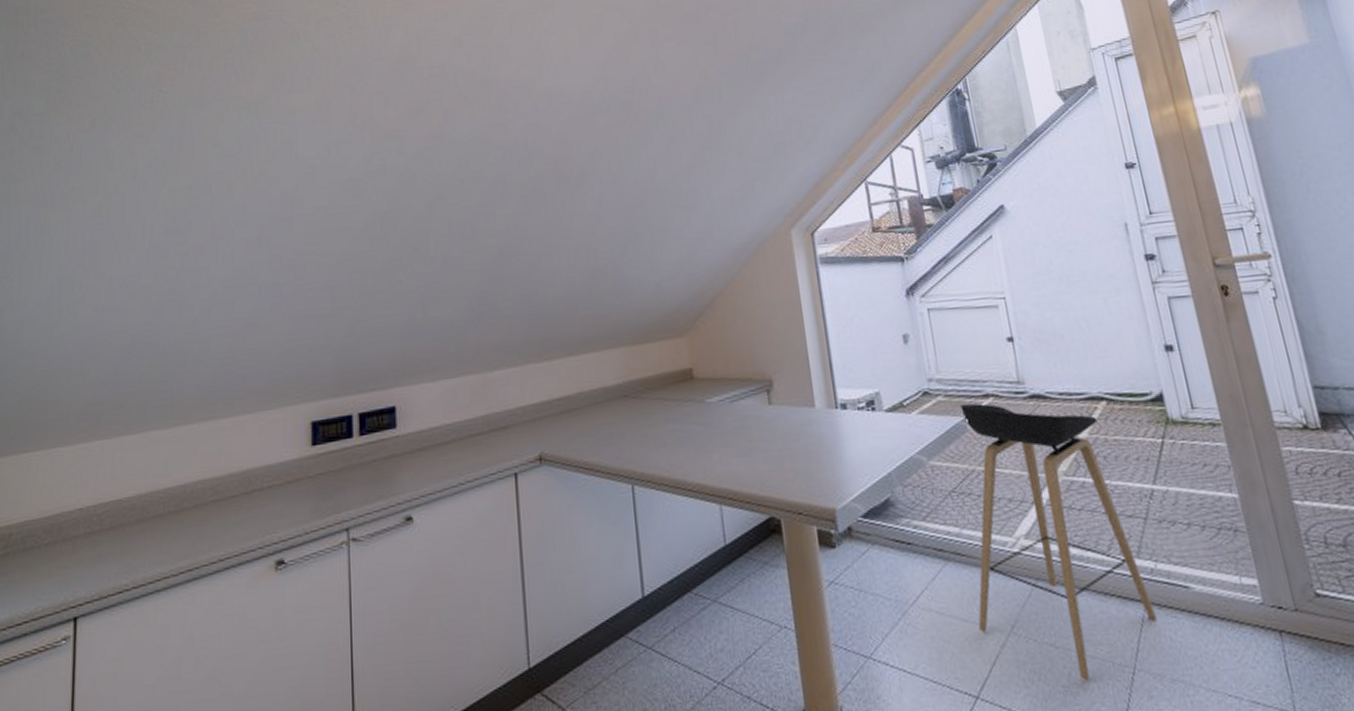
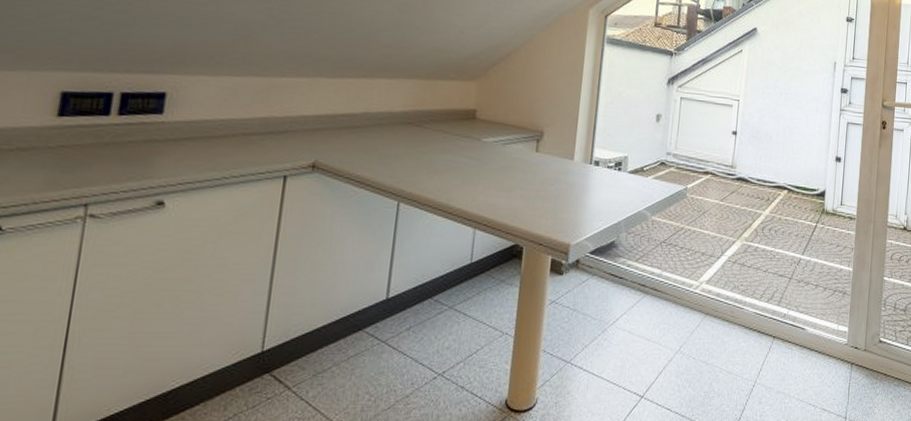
stool: present [960,403,1158,681] -> none [656,176,780,389]

